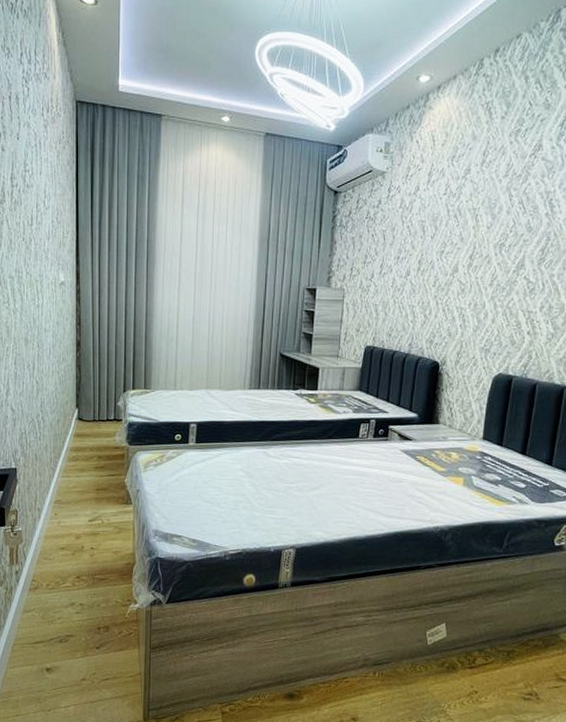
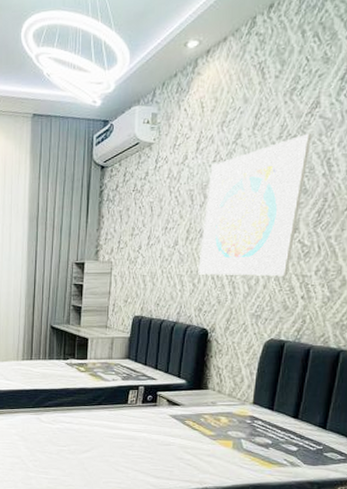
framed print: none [429,173,536,312] -> present [198,133,313,277]

